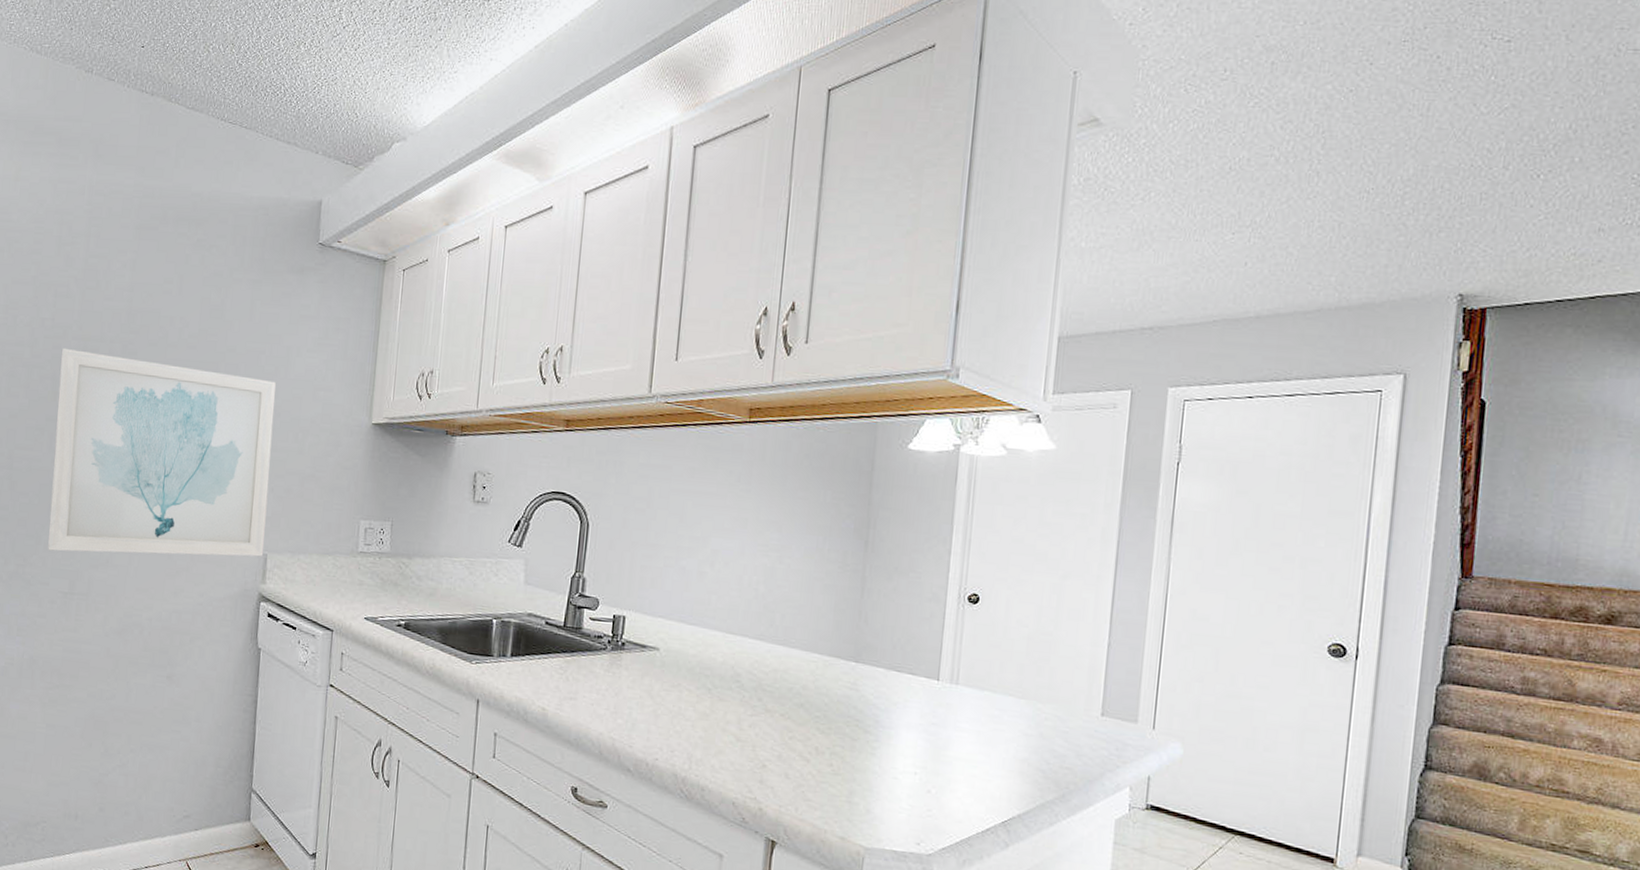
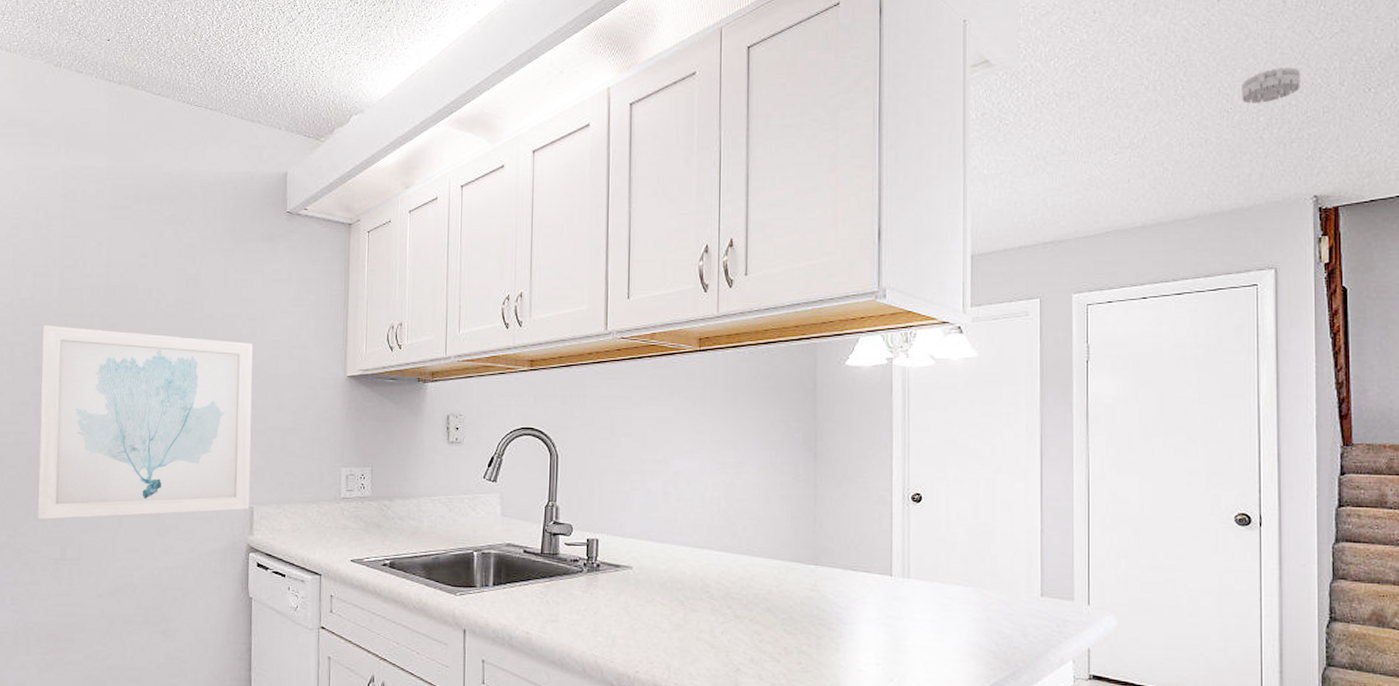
smoke detector: none [1386,145,1459,185] -> present [1242,67,1300,103]

